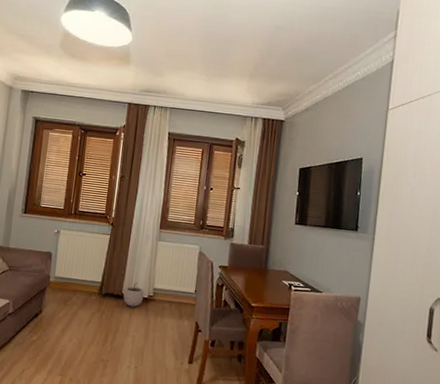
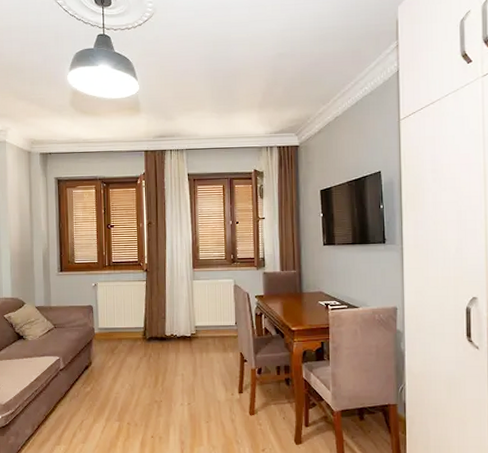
plant pot: present [123,282,144,307] -> none [167,322,187,347]

